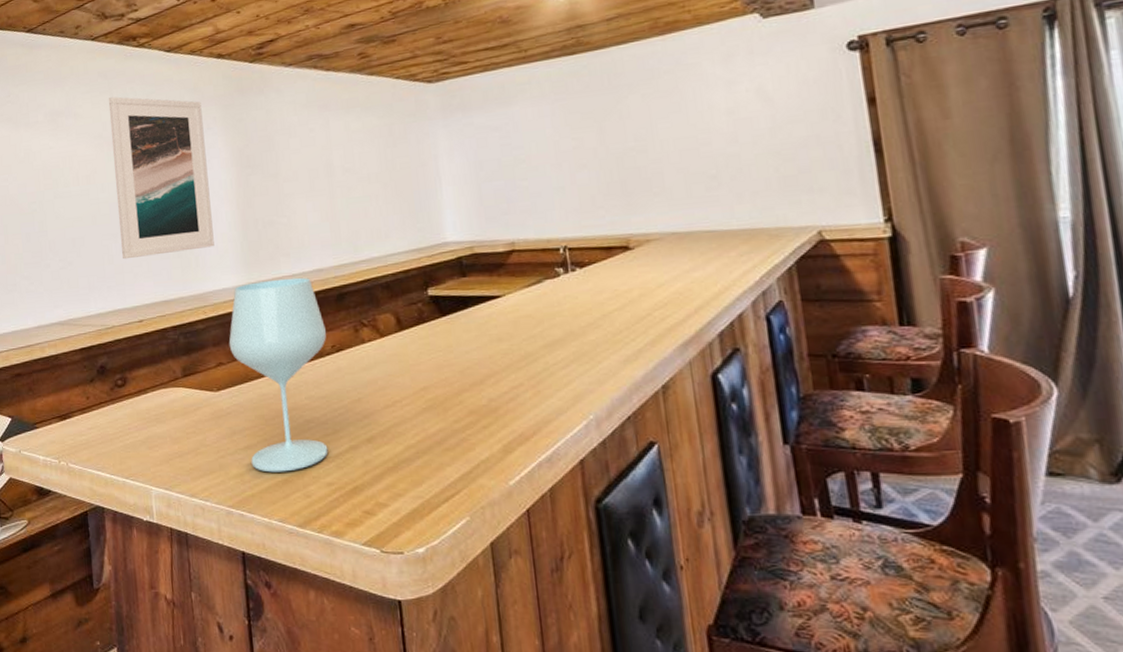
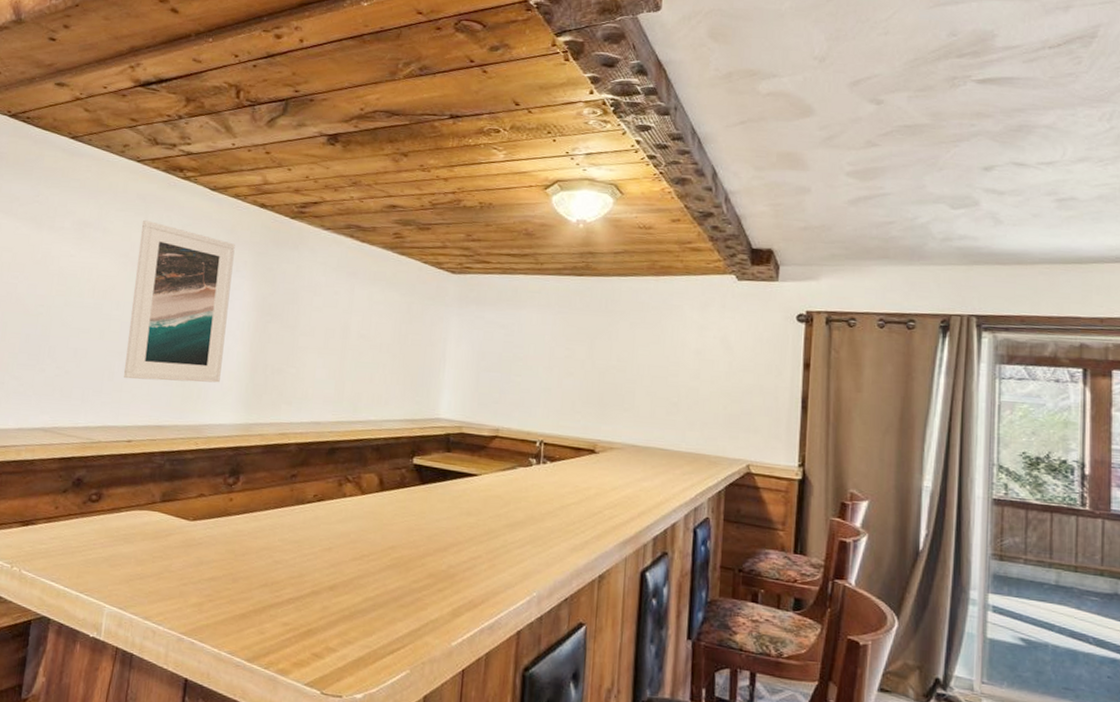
wine glass: present [228,277,328,473] -> none [212,423,312,608]

